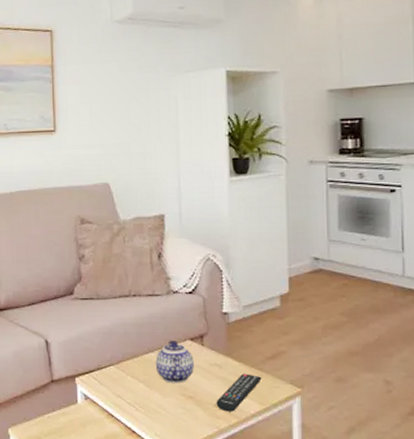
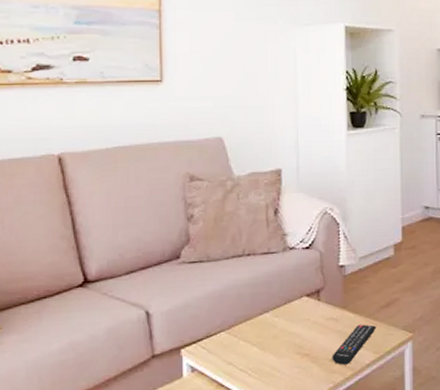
teapot: present [155,340,194,383] -> none [270,297,310,343]

